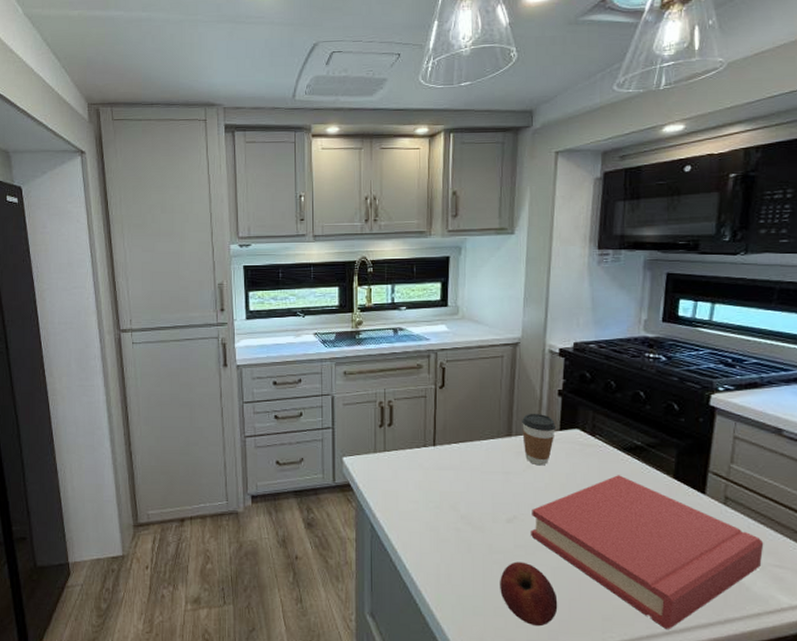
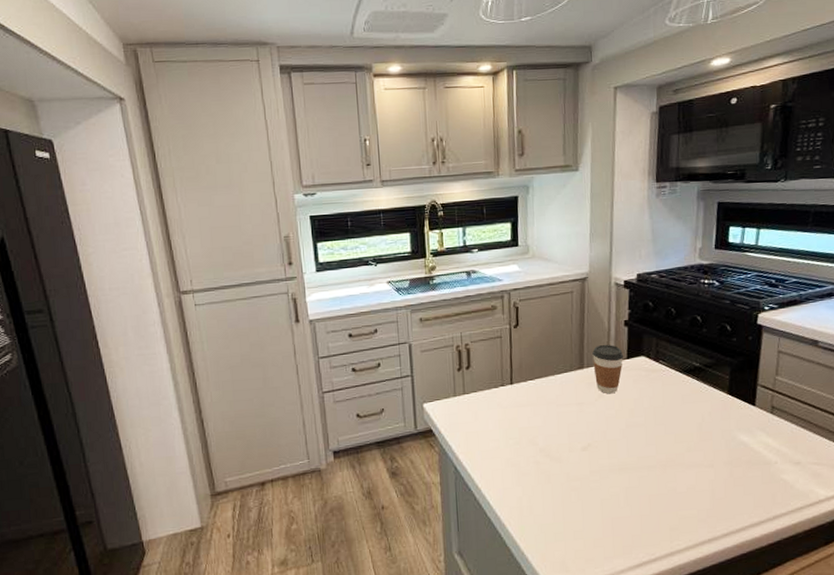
apple: present [500,561,558,627] -> none [578,486,631,544]
hardback book: present [531,475,764,629] -> none [604,396,805,531]

